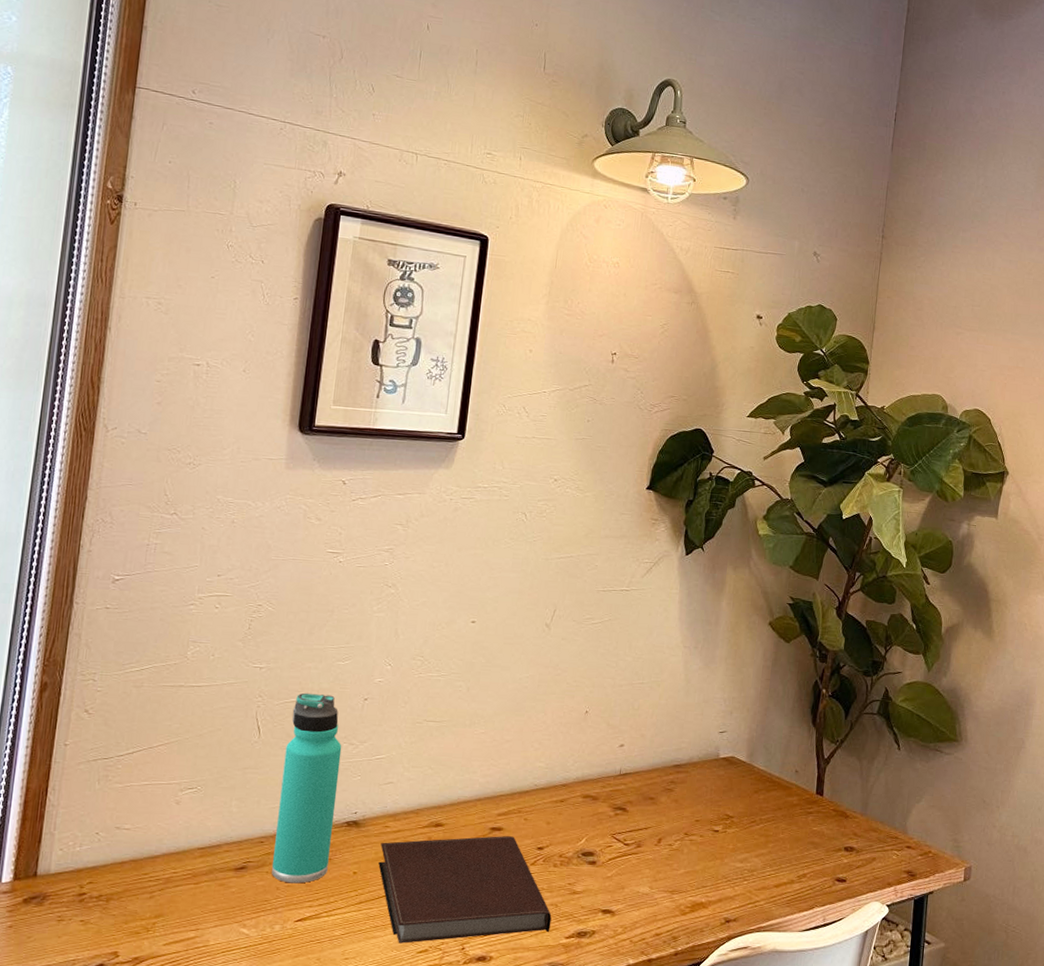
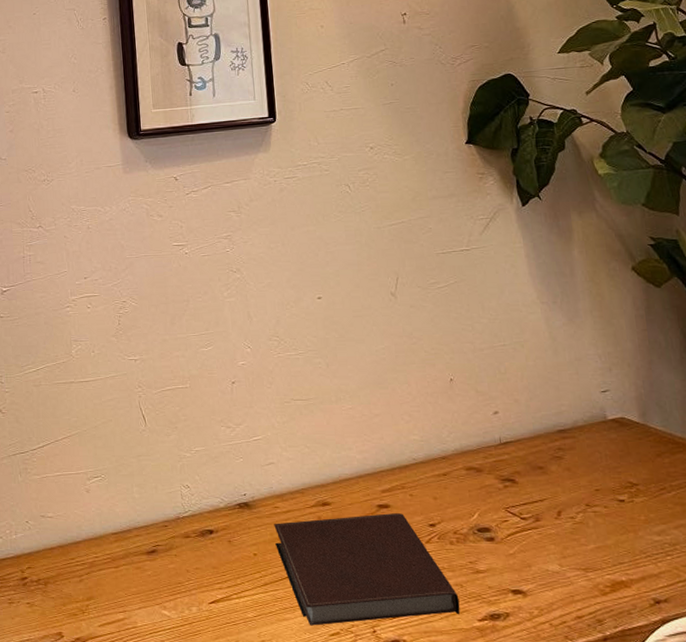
thermos bottle: present [271,692,342,884] -> none [170,380,229,566]

